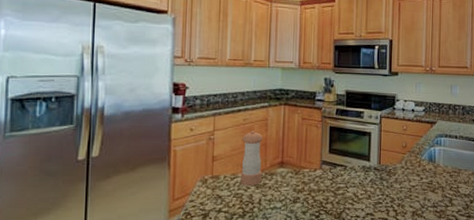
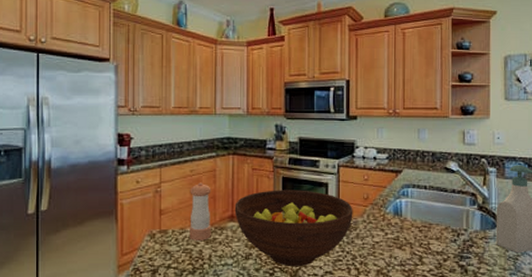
fruit bowl: none [284,138,393,210] -> present [234,190,353,267]

